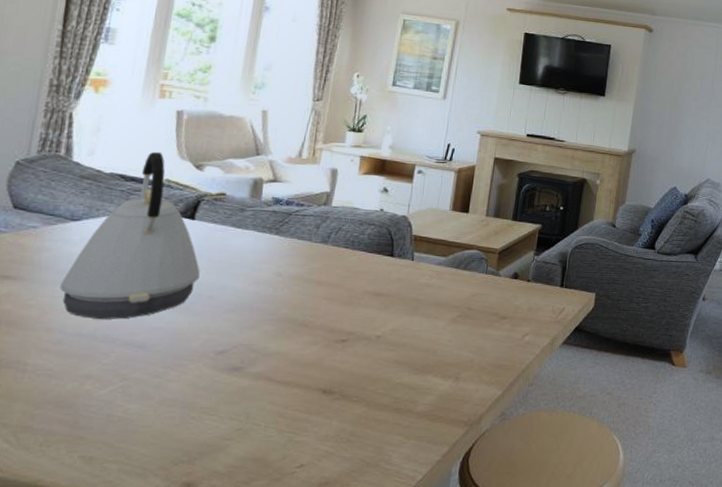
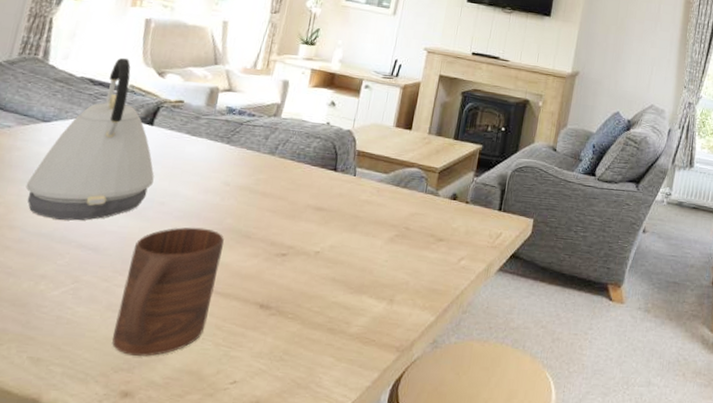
cup: none [168,319,280,447] -> present [112,227,224,356]

